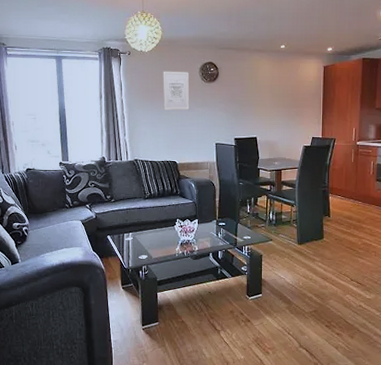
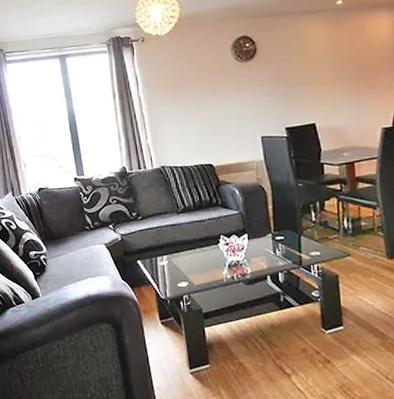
wall art: present [163,71,190,111] -> none [185,52,224,103]

